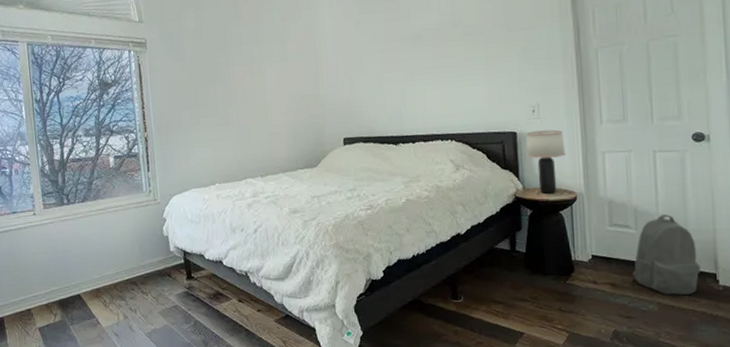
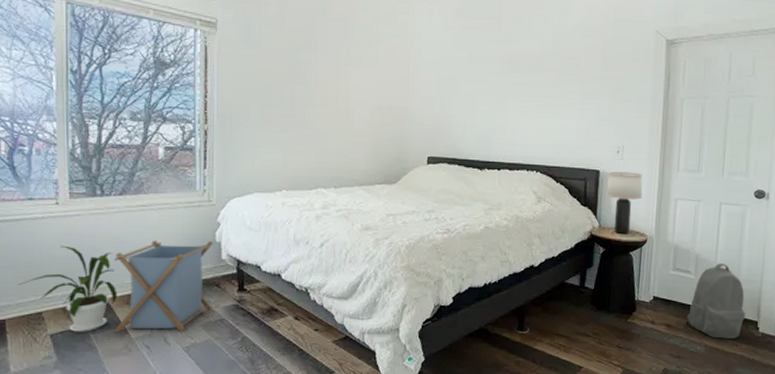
house plant: none [11,250,88,326] -> present [18,245,118,333]
laundry basket: none [83,235,167,324] -> present [114,240,214,333]

